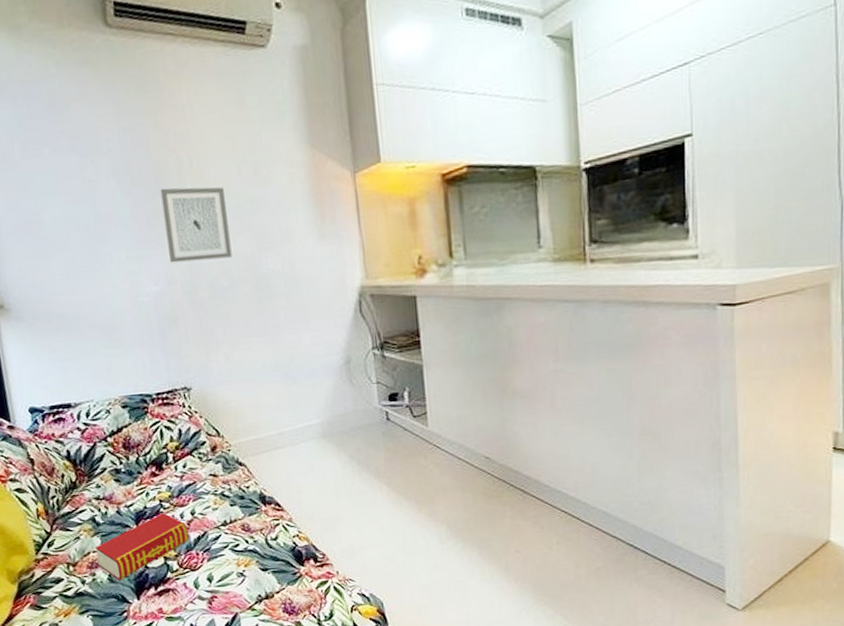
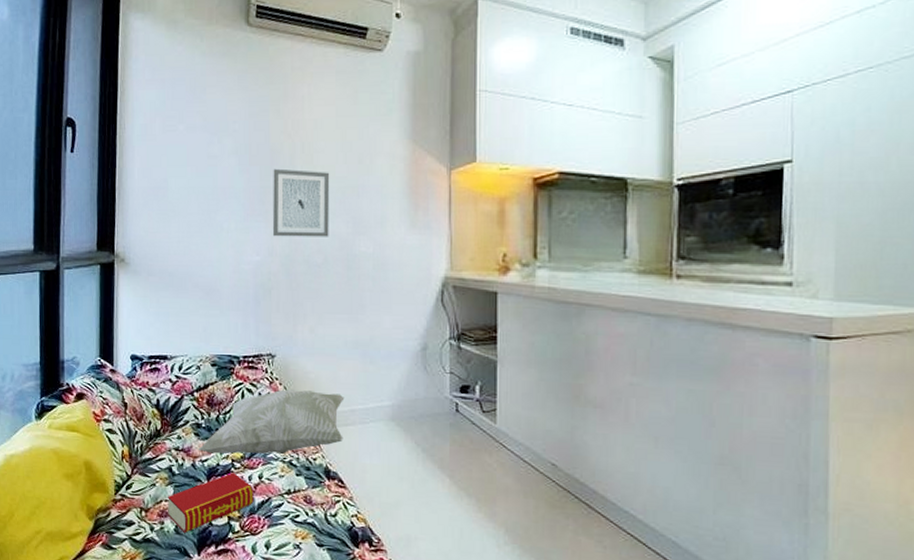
decorative pillow: none [120,418,275,498] -> present [198,389,345,454]

